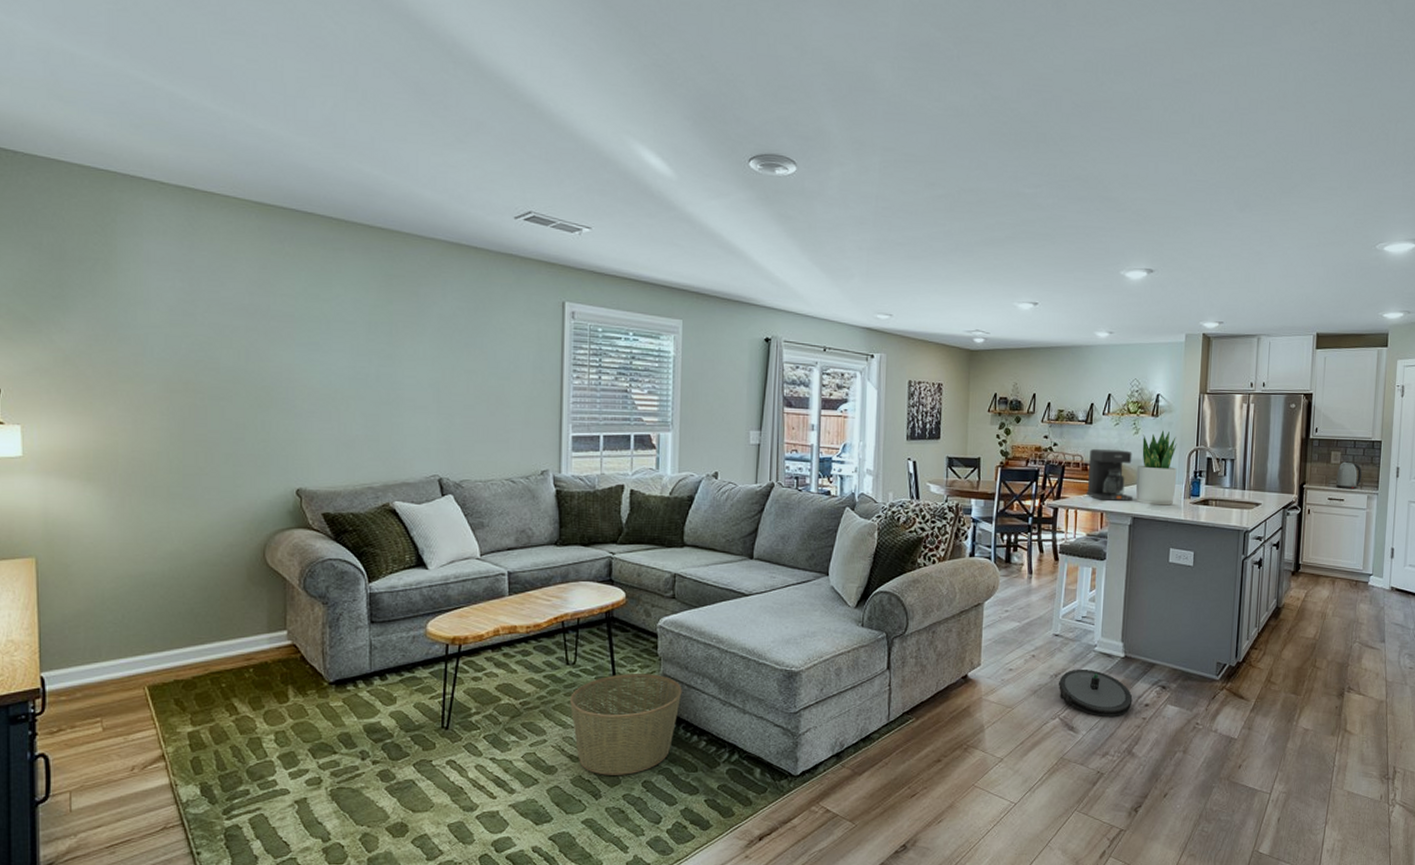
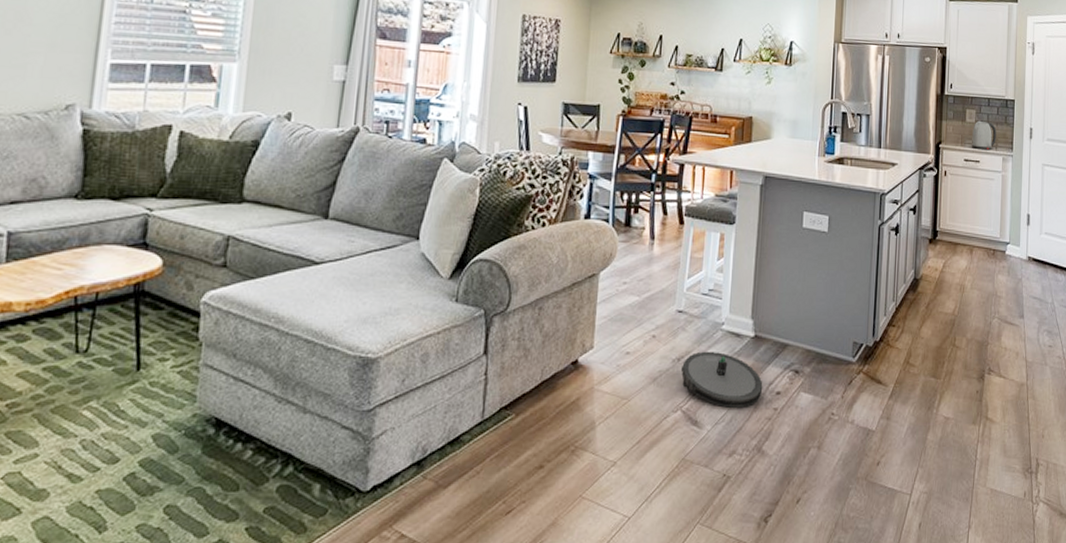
basket: present [570,674,682,775] -> none [75,363,227,500]
coffee maker: present [1086,448,1134,501] -> none [715,98,766,158]
planter: present [1135,430,1177,506] -> none [767,81,811,164]

